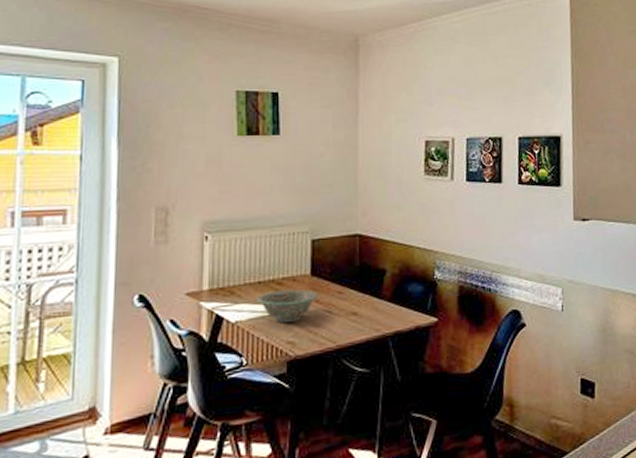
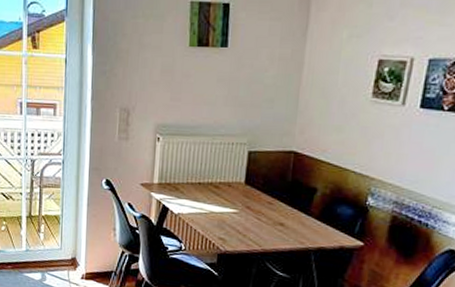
decorative bowl: present [257,289,319,324] -> none [196,192,251,223]

